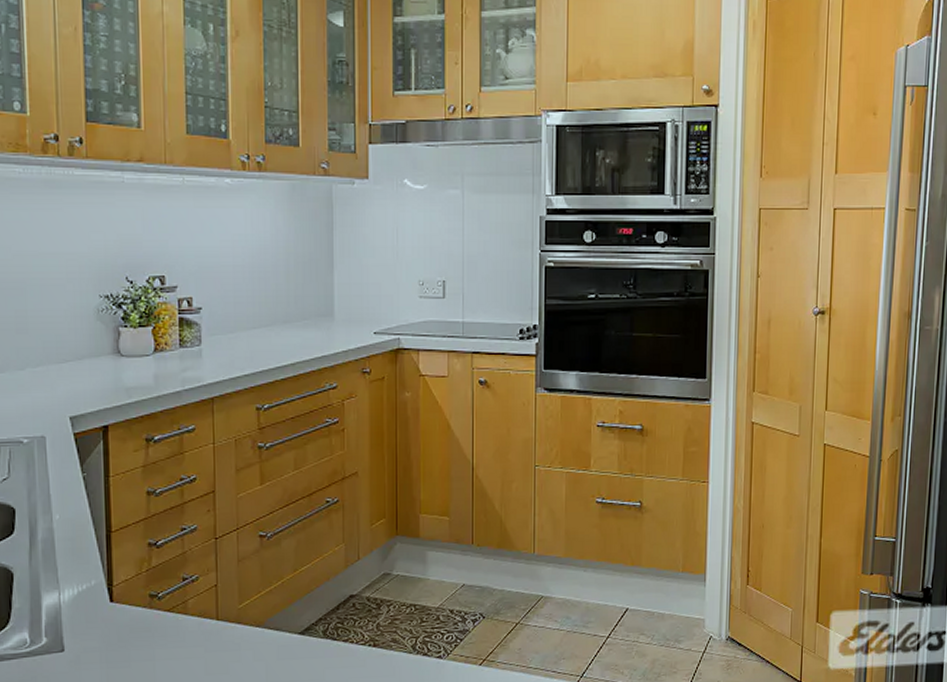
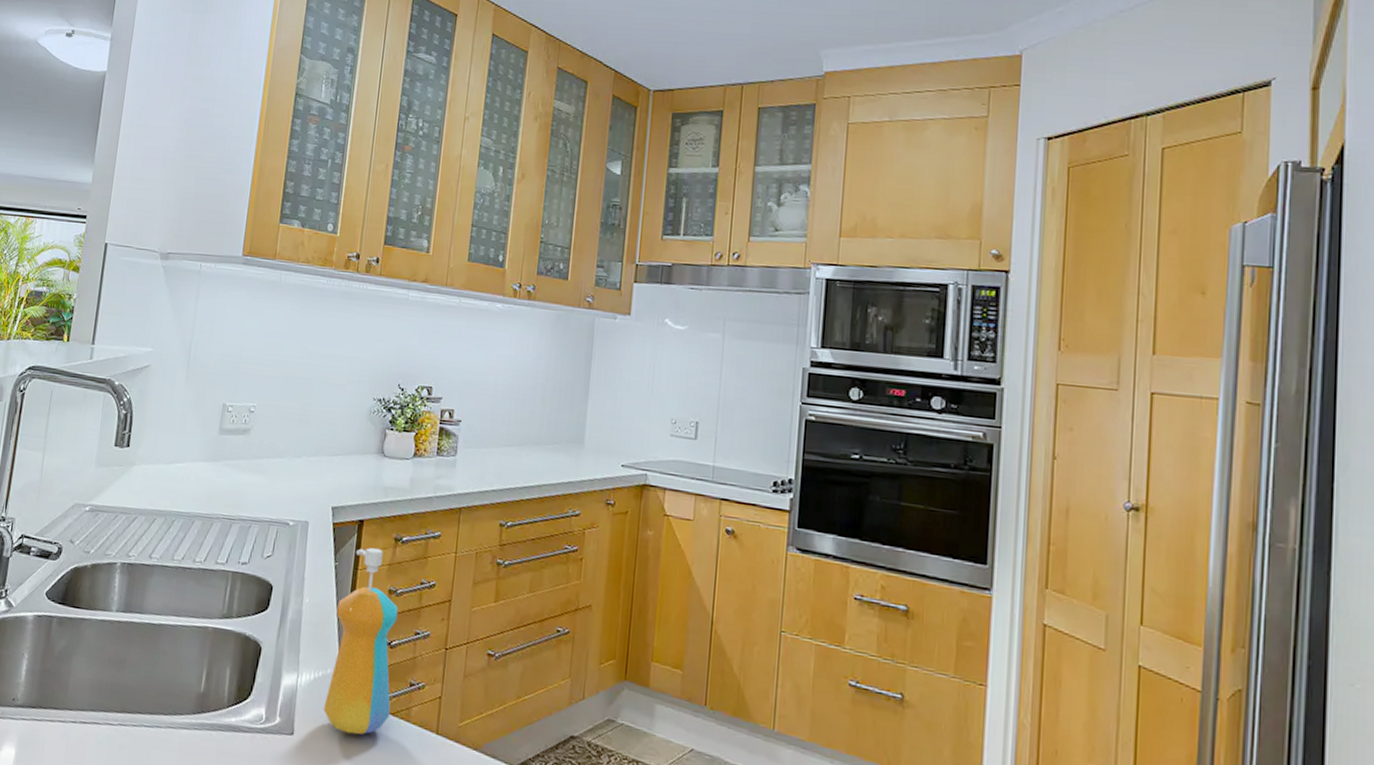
soap dispenser: none [92,452,166,638] -> present [323,548,398,735]

